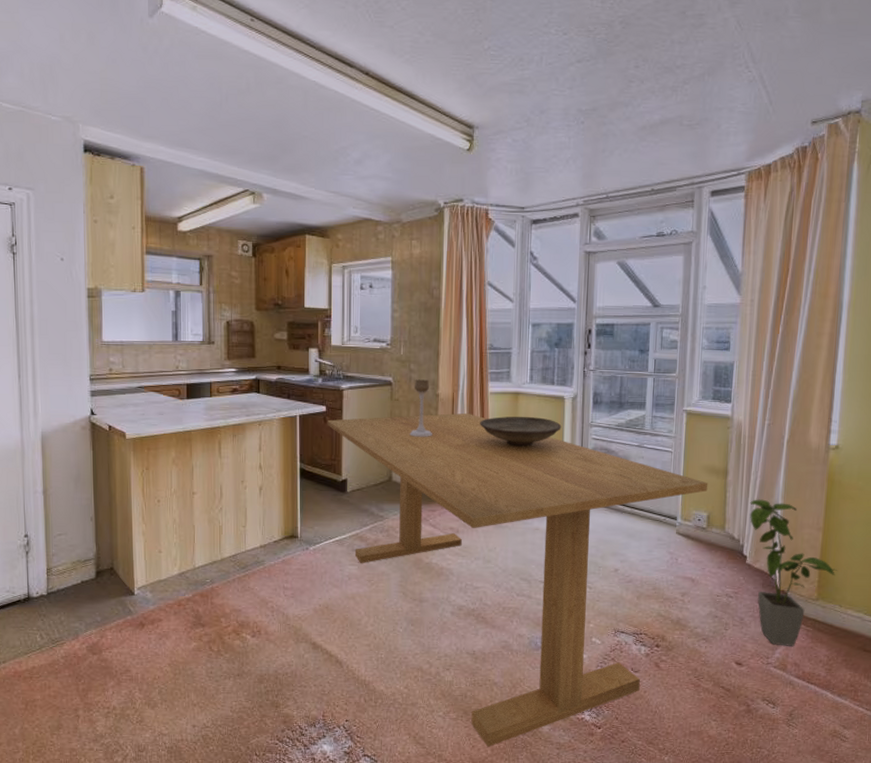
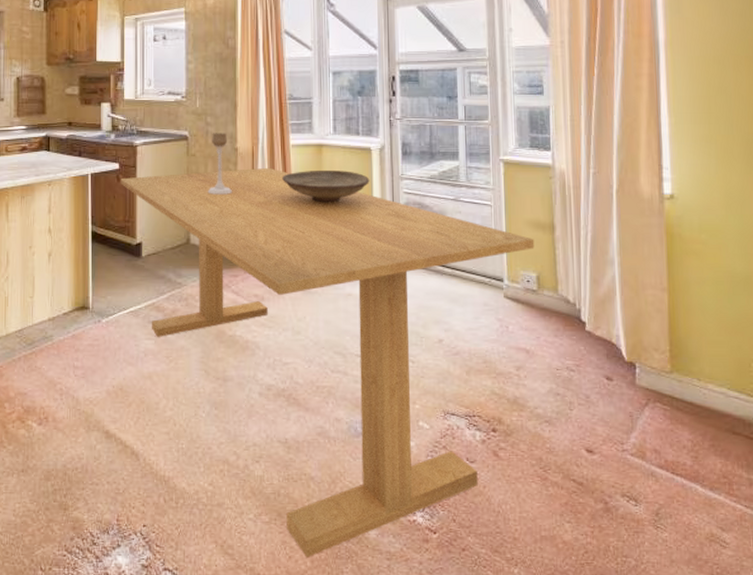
house plant: present [749,499,838,646] -> none [583,256,691,429]

